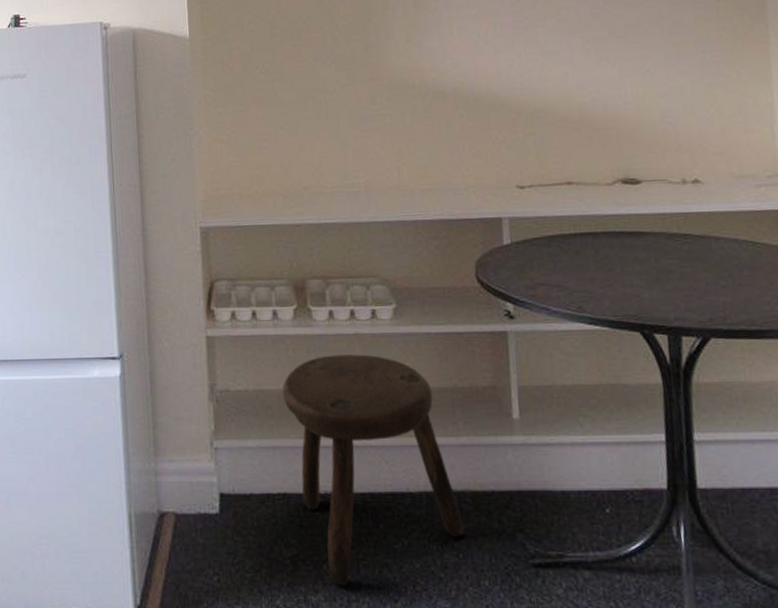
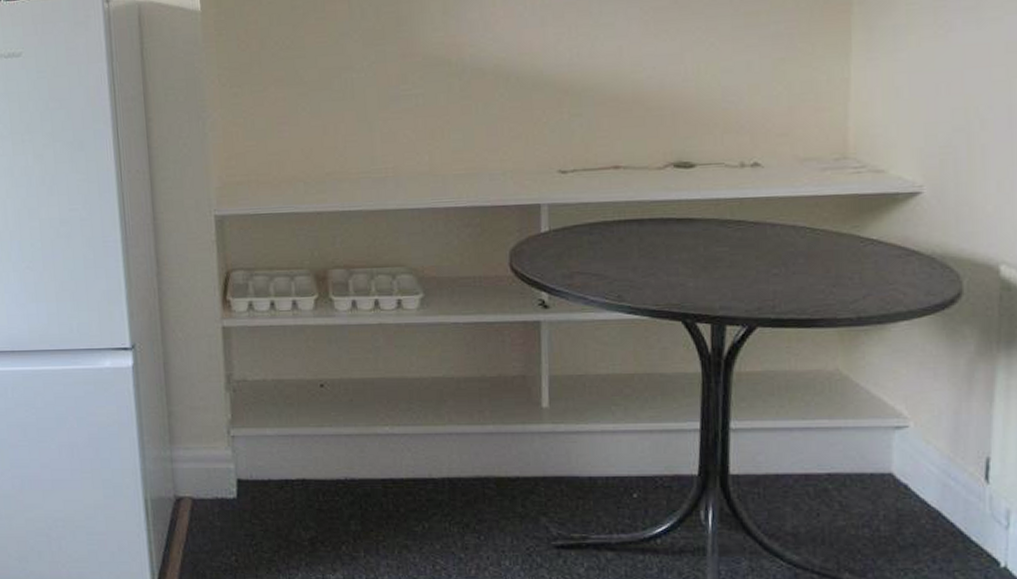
stool: present [281,354,464,586] -> none [301,344,487,565]

